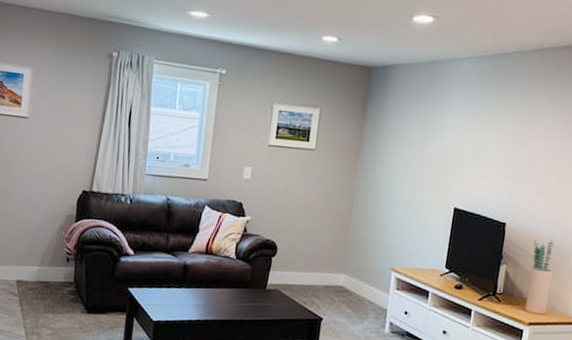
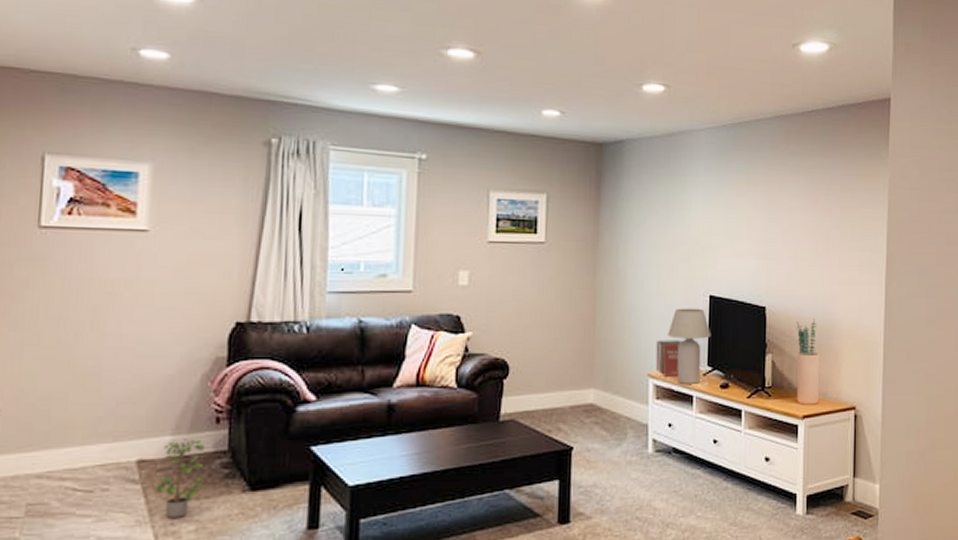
potted plant: none [27,270,60,325] -> present [156,438,209,520]
books: none [398,241,426,274] -> present [655,340,683,377]
table lamp: none [412,216,452,283] -> present [668,308,711,385]

